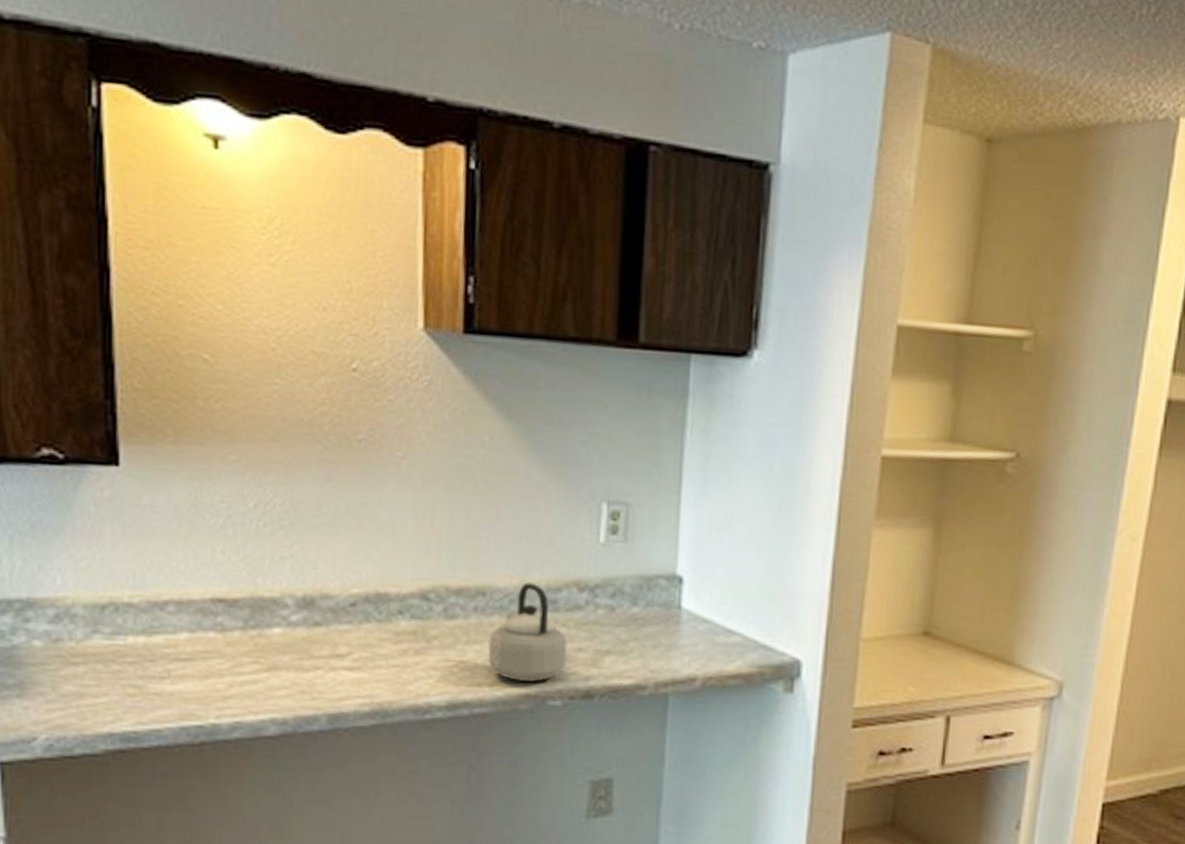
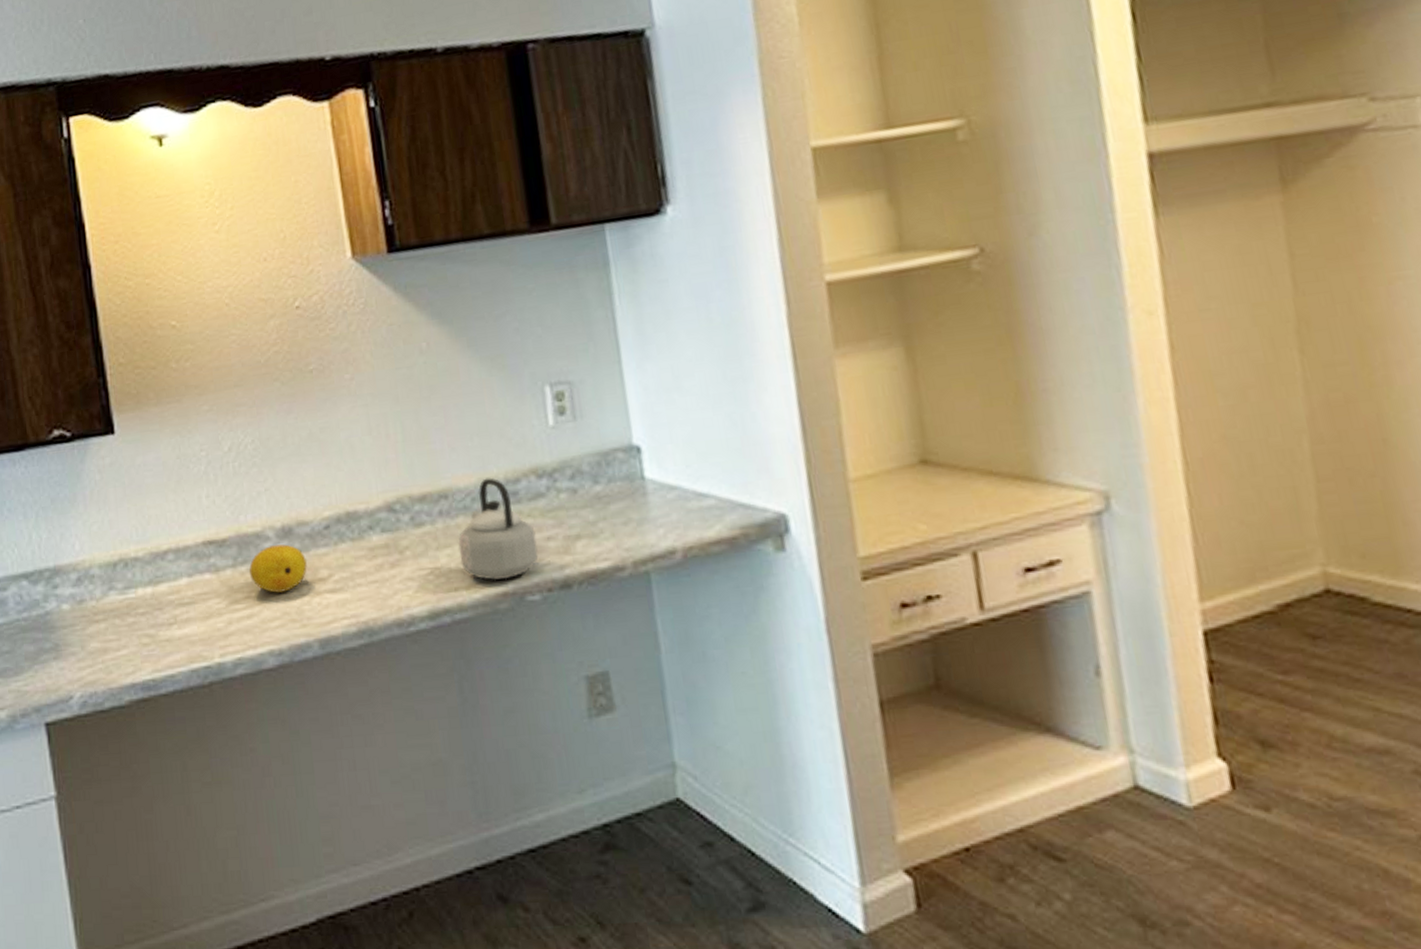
fruit: none [259,614,326,663] -> present [249,544,307,593]

